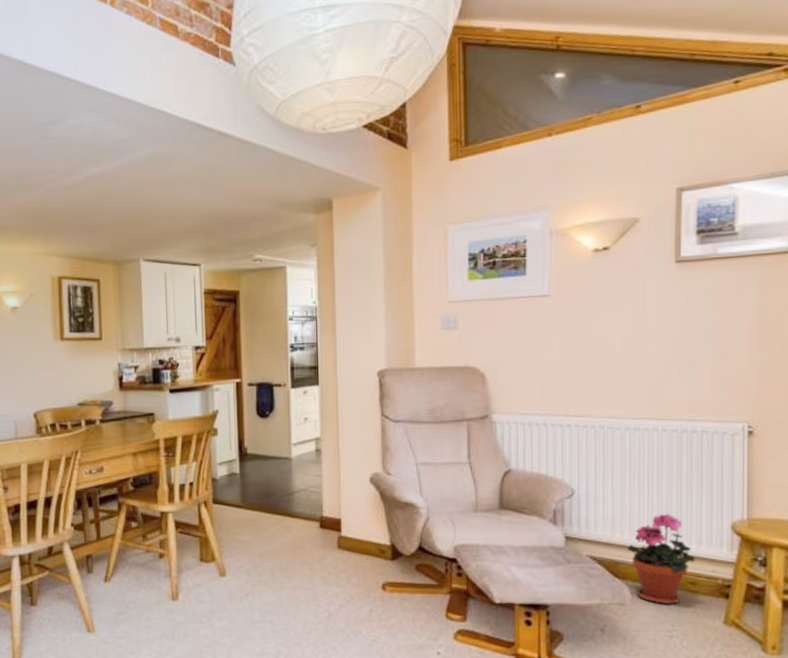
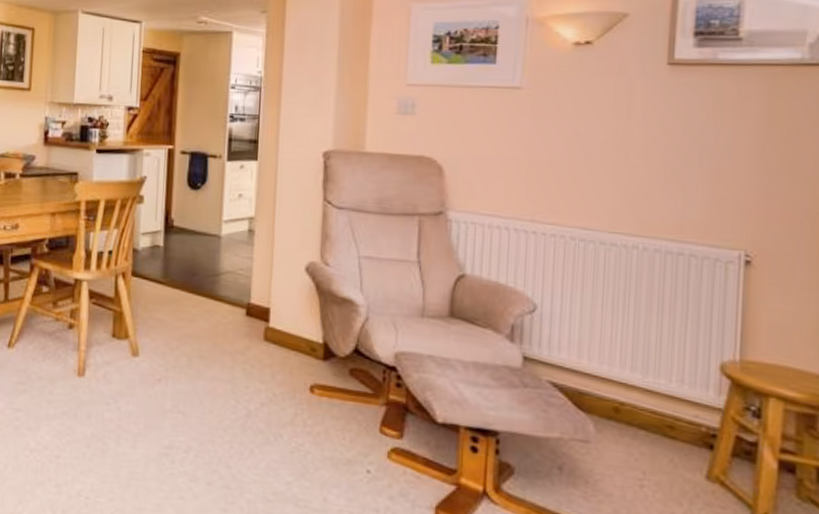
potted plant: present [628,513,696,605] -> none [595,343,676,449]

